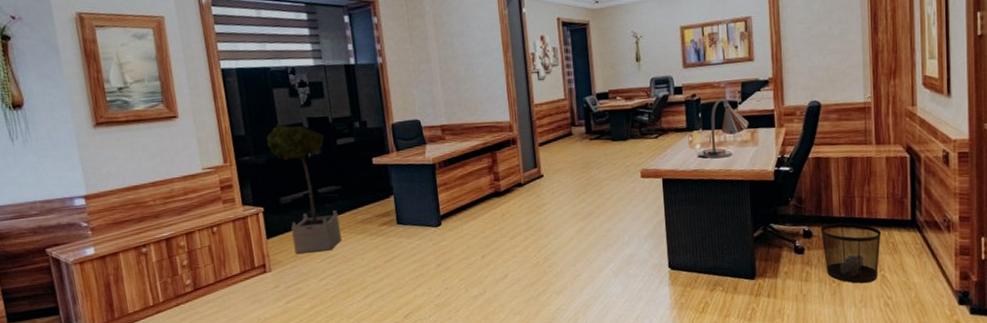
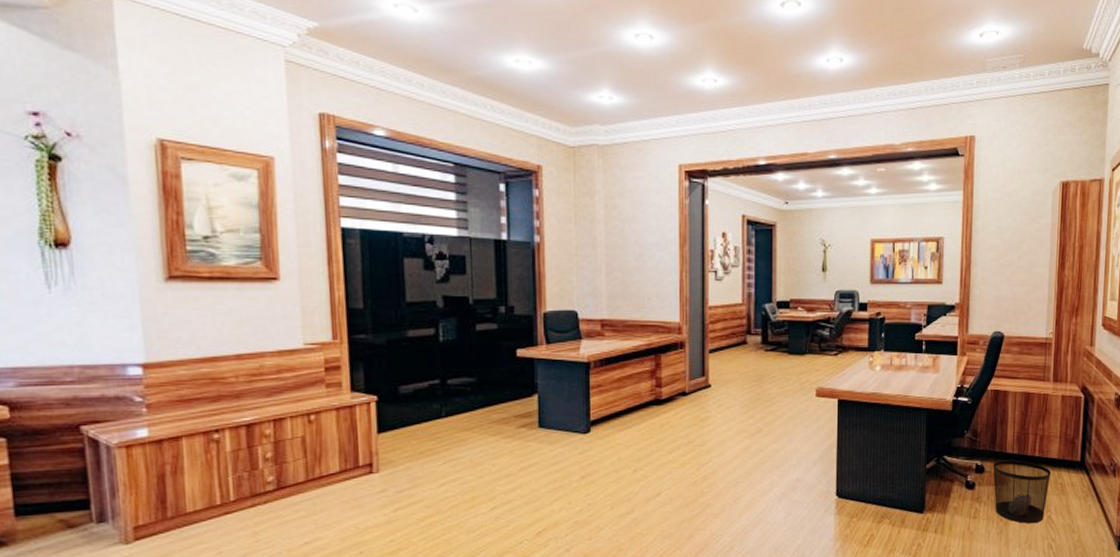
potted tree: present [266,124,342,254] -> none [389,299,471,453]
table lamp: present [697,97,749,159] -> none [876,319,932,383]

